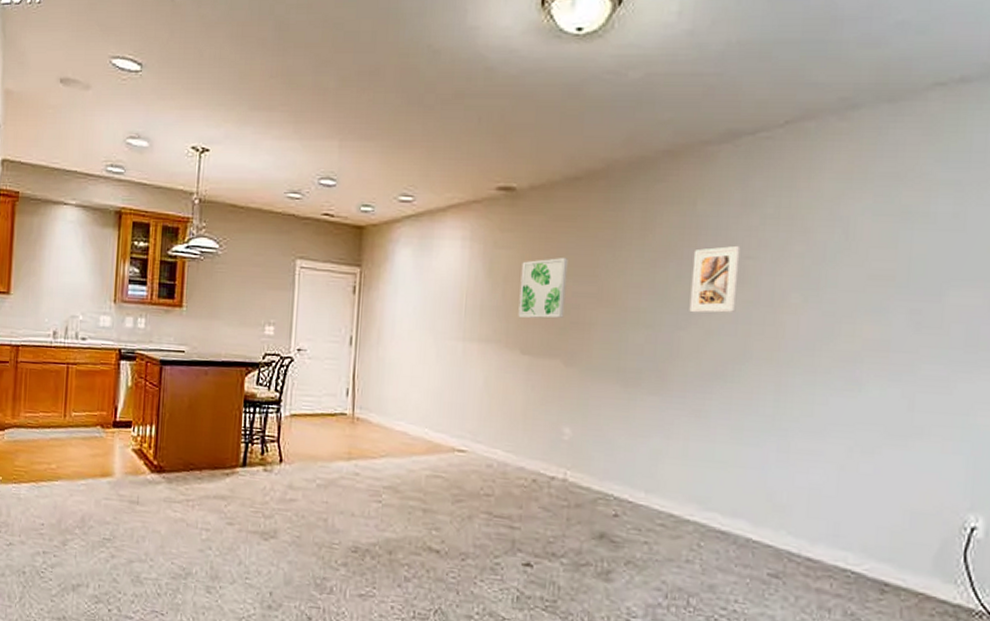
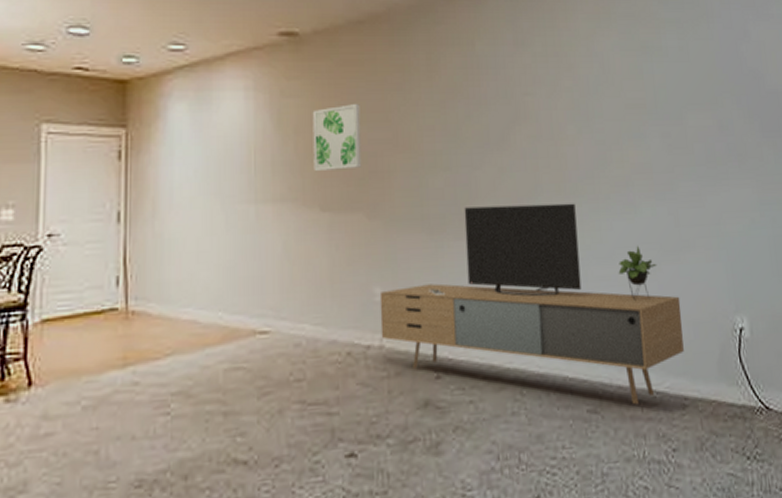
media console: none [565,365,899,580] -> present [379,203,684,405]
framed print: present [689,245,741,314] -> none [478,83,523,152]

